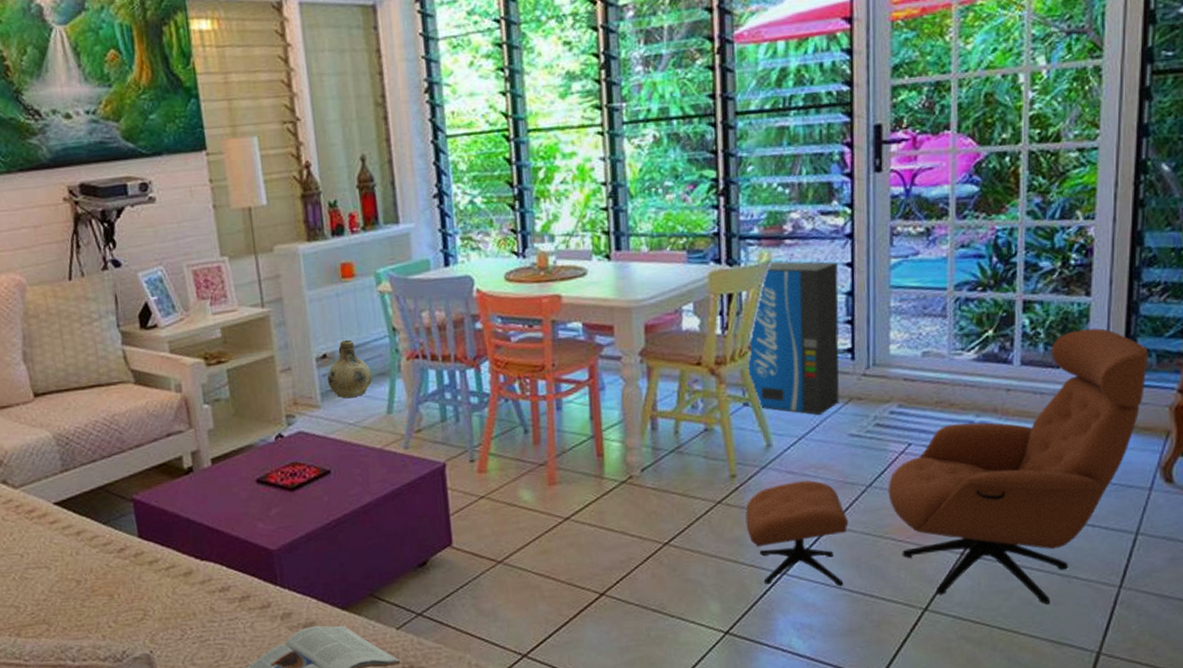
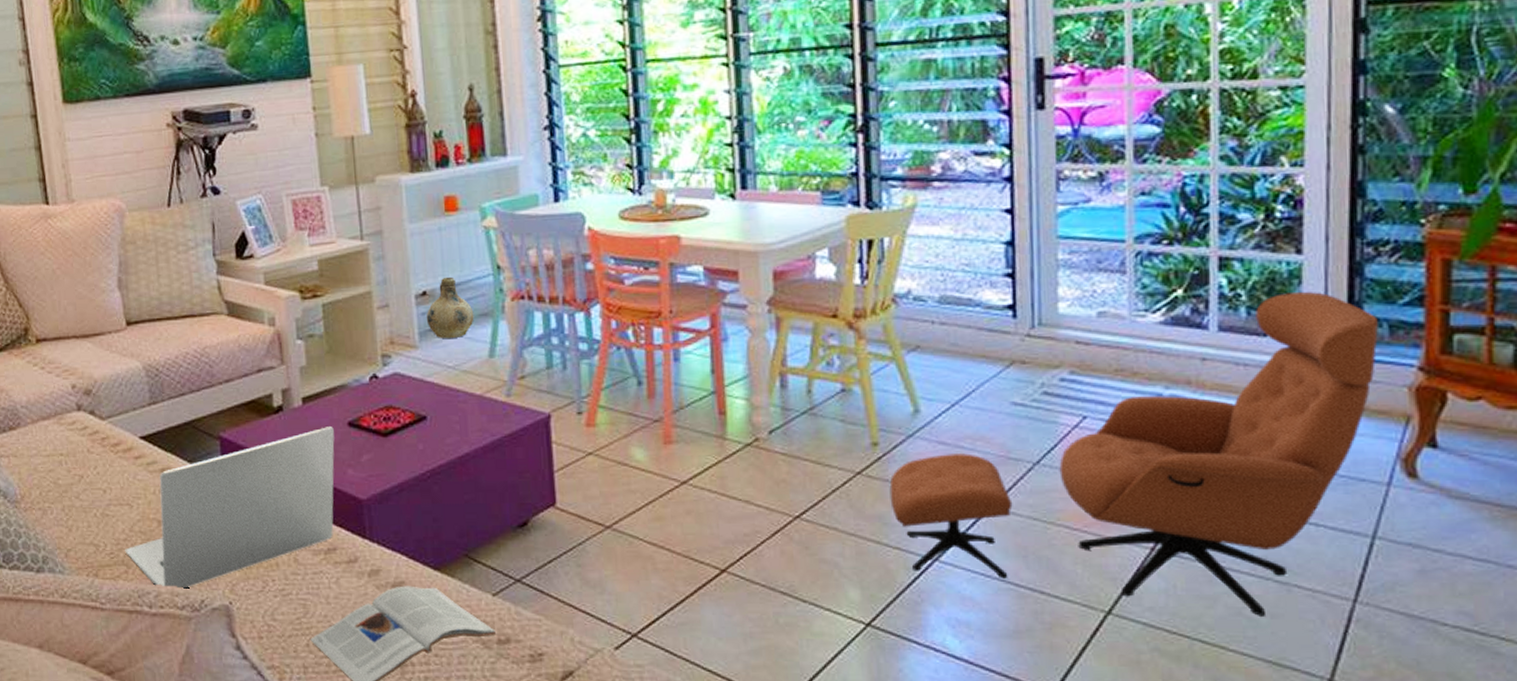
laptop: none [45,484,247,643] -> present [125,427,335,590]
air purifier: present [742,261,839,416] -> none [885,205,999,380]

